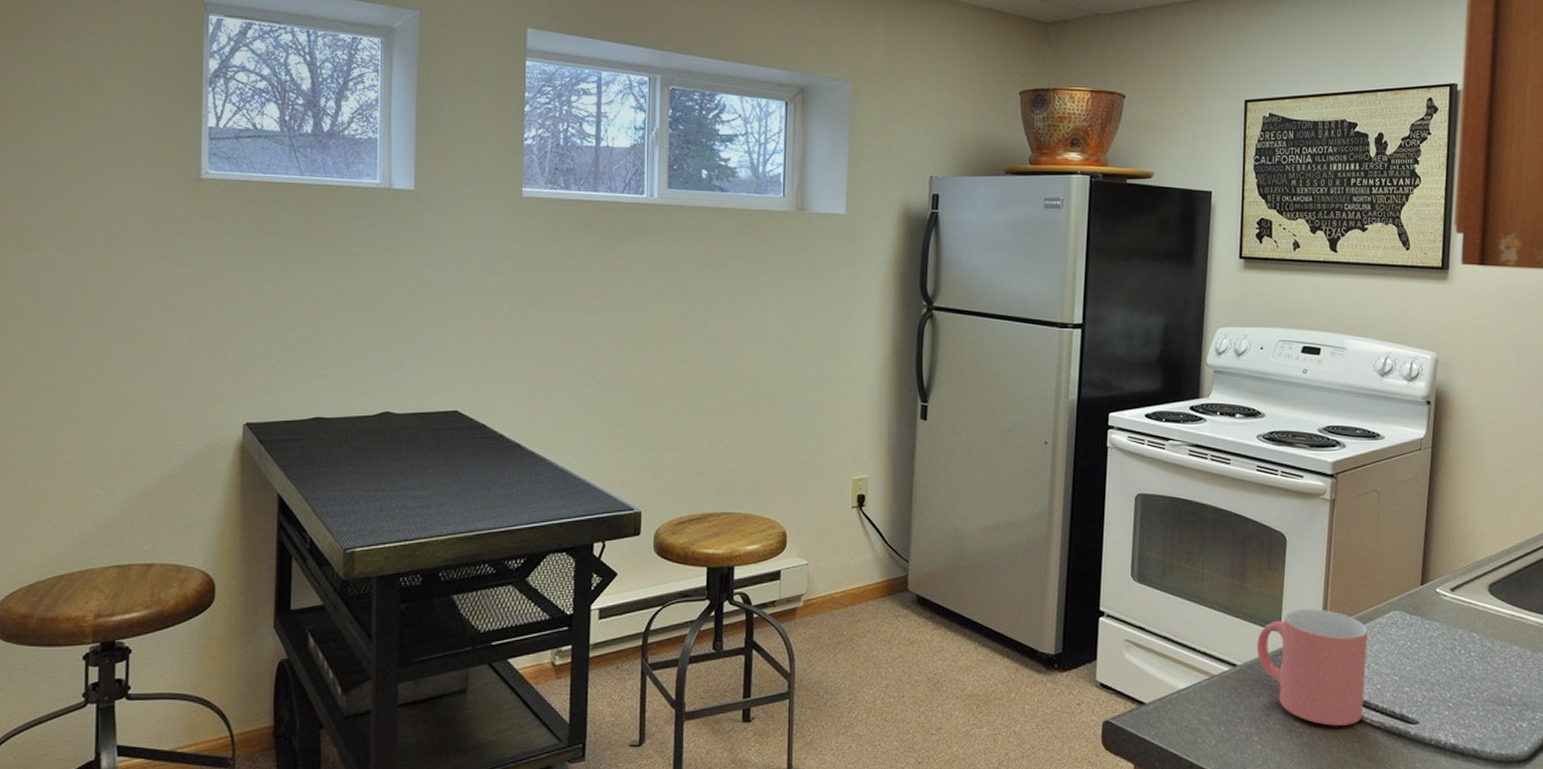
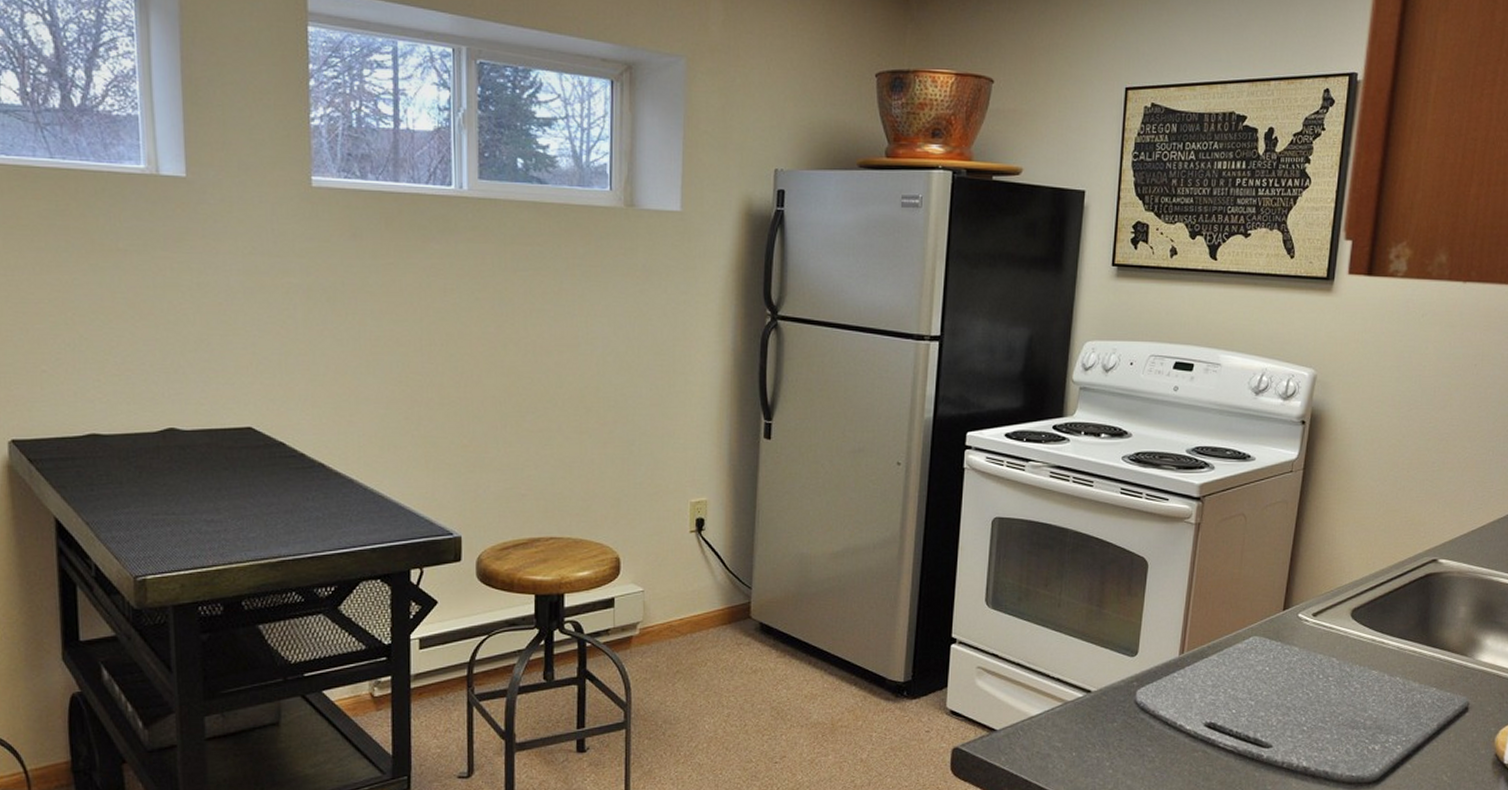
mug: present [1257,609,1368,726] -> none [1113,635,1226,750]

